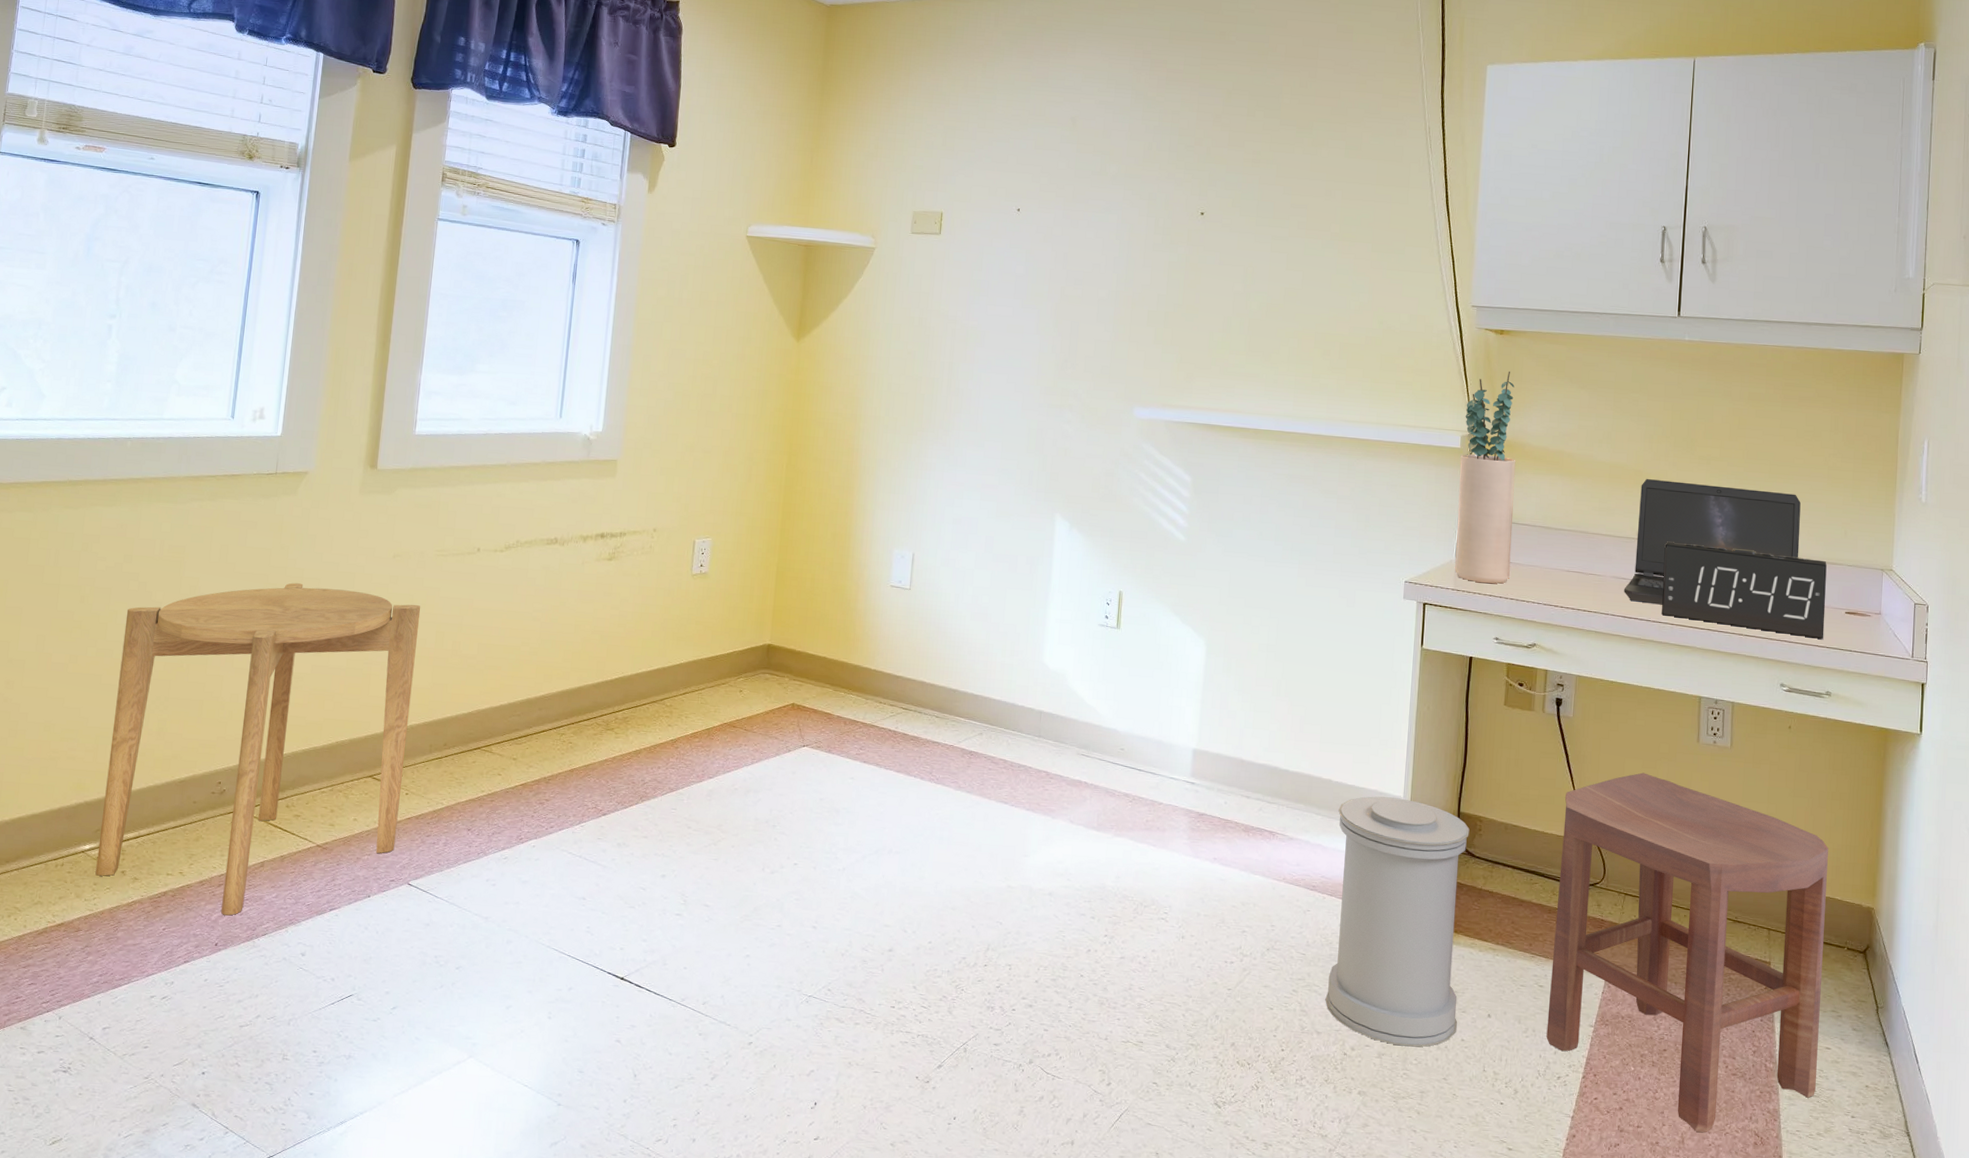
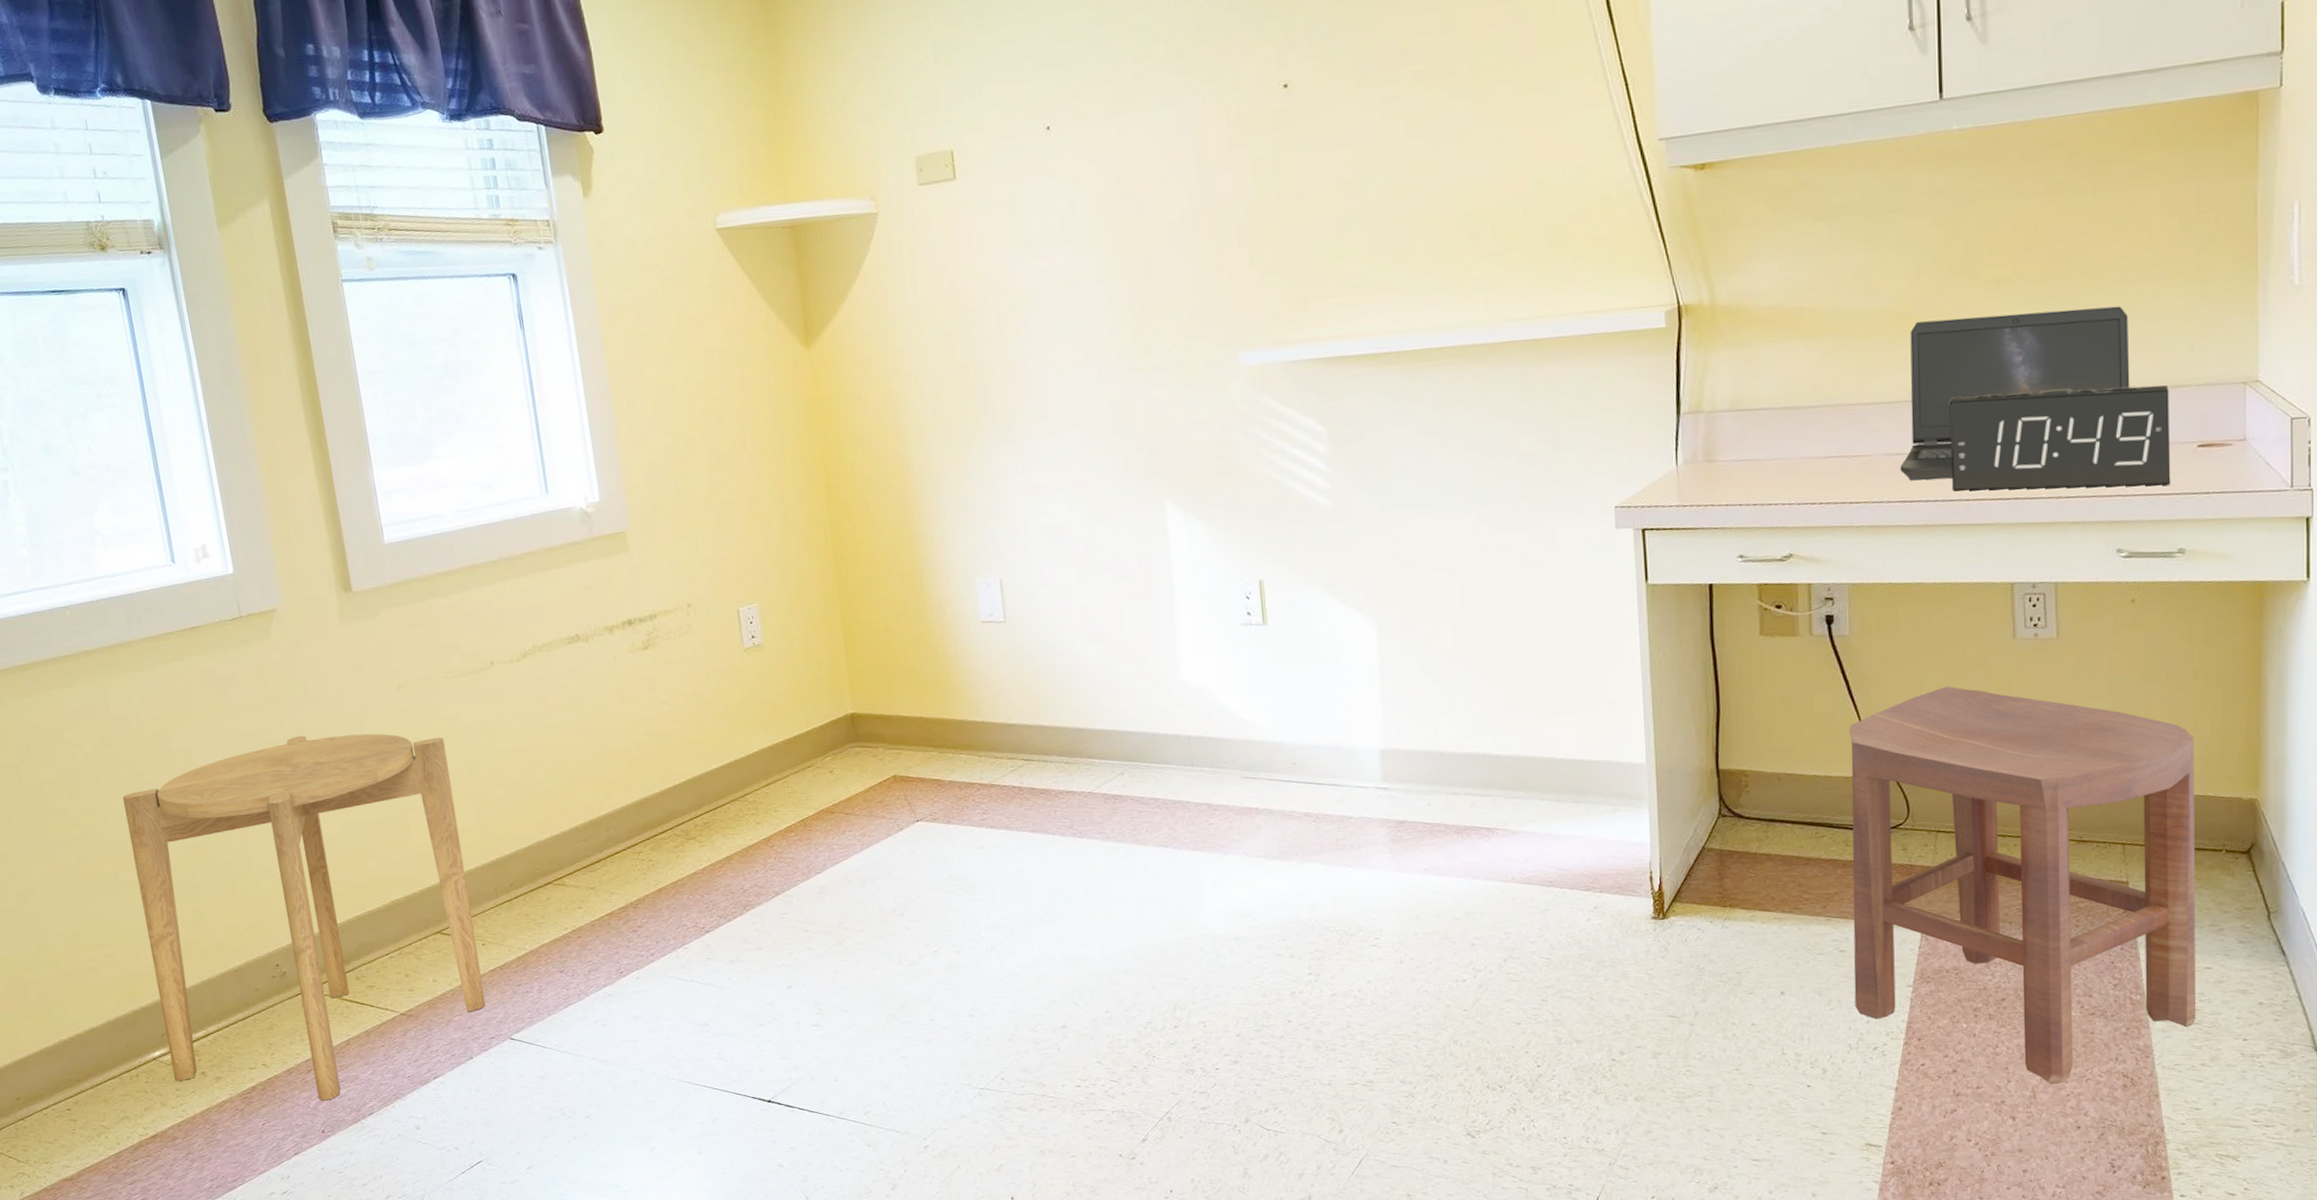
trash can: present [1325,796,1470,1047] -> none [1568,765,1745,1042]
vase: present [1455,371,1516,584] -> none [1666,215,1749,492]

